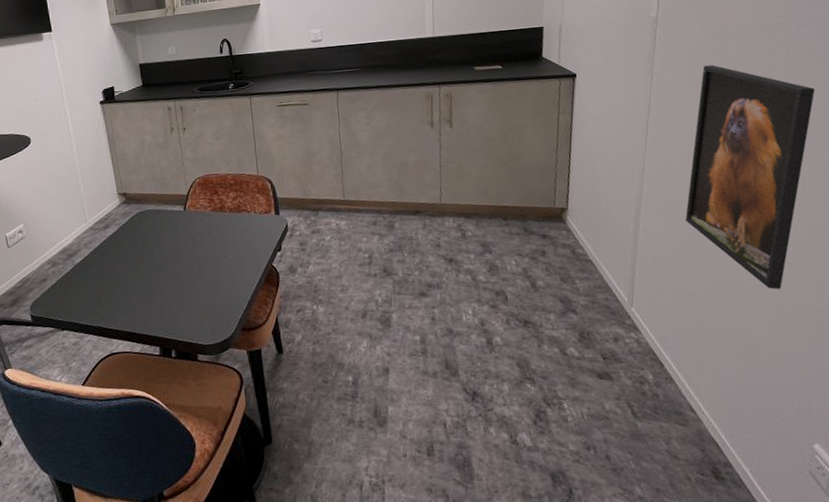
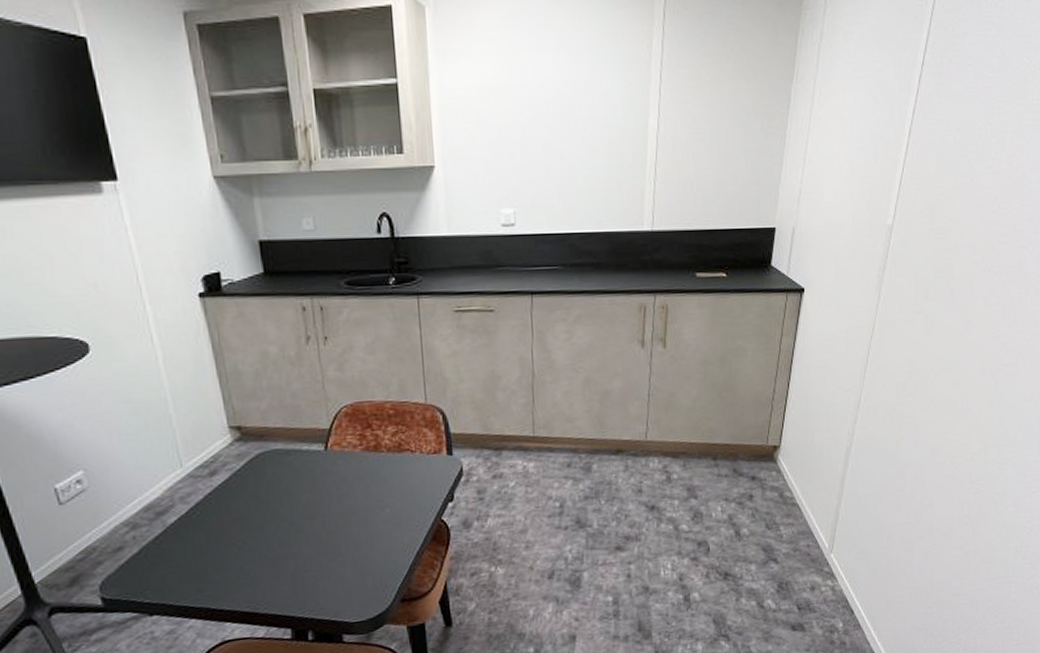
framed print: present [685,64,815,290] -> none [892,286,1025,530]

